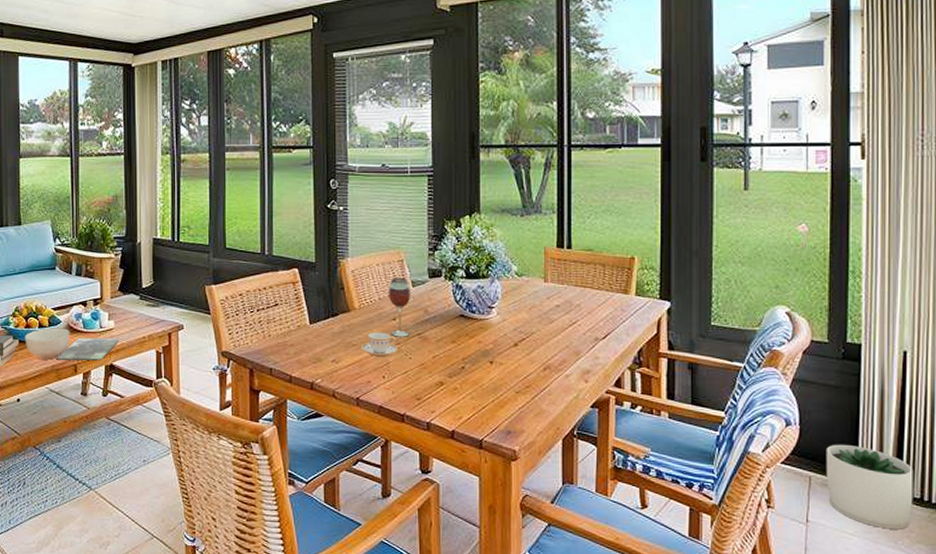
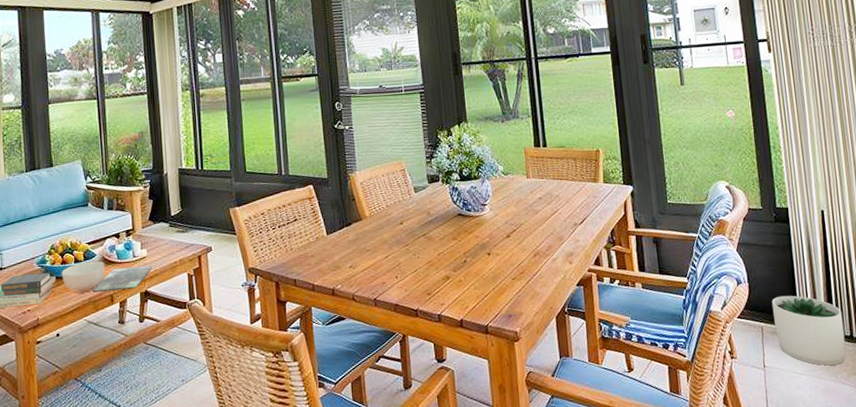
teacup: present [360,332,398,357] -> none [374,236,407,259]
wineglass: present [388,278,411,337] -> none [393,185,417,239]

